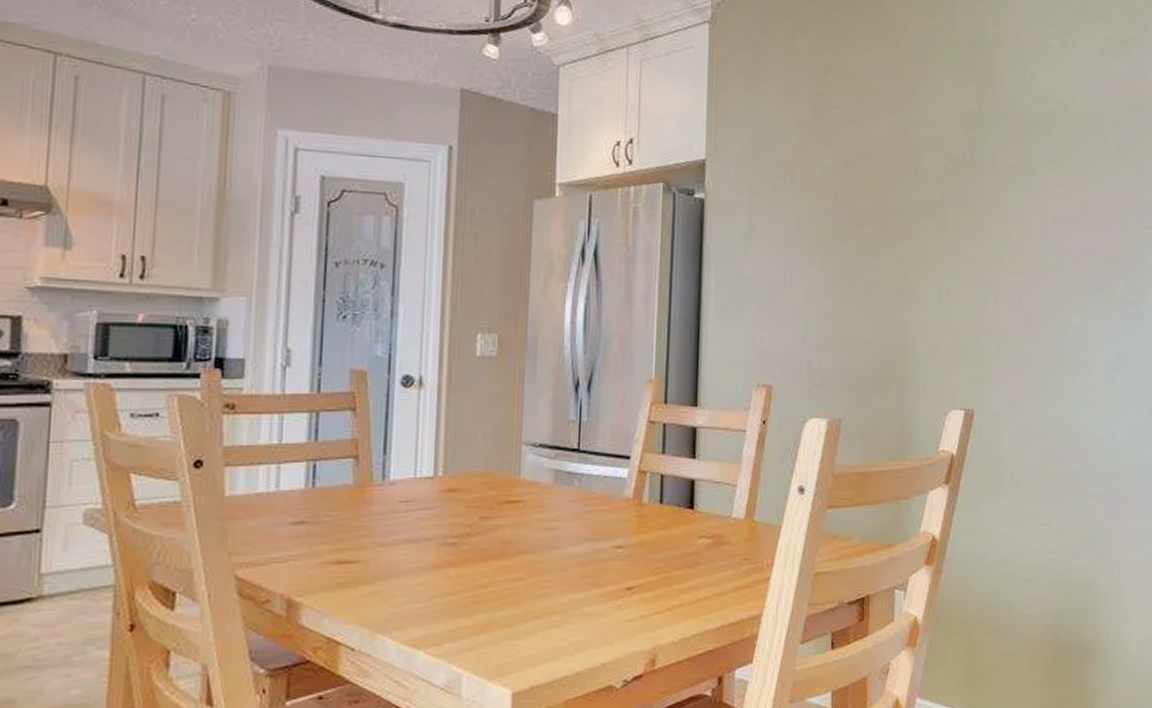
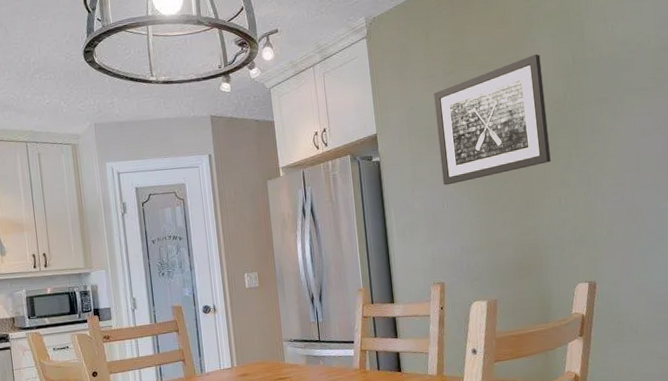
wall art: none [789,91,938,249] -> present [434,54,551,186]

